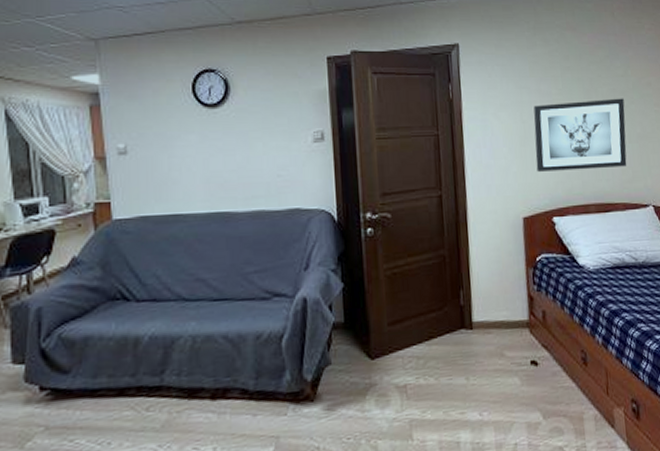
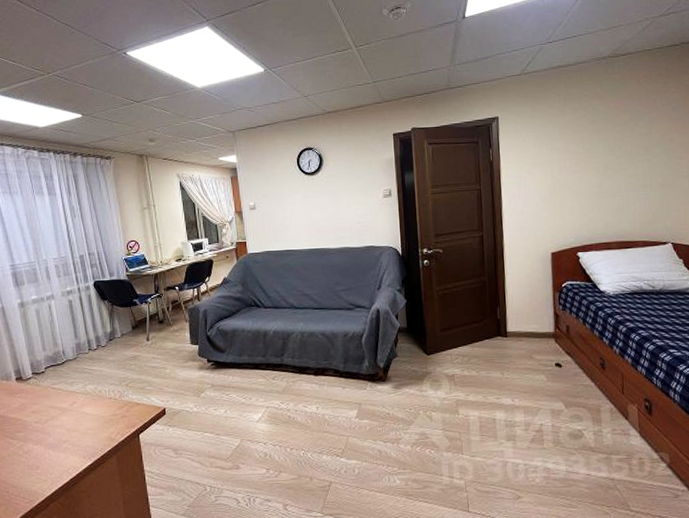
wall art: present [533,98,627,172] -> none [562,153,648,216]

